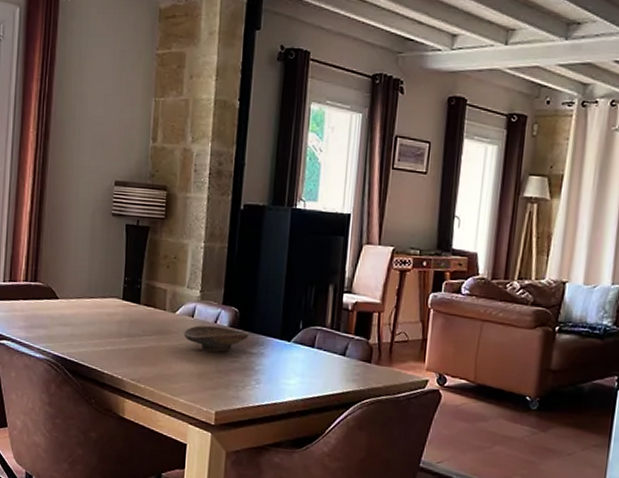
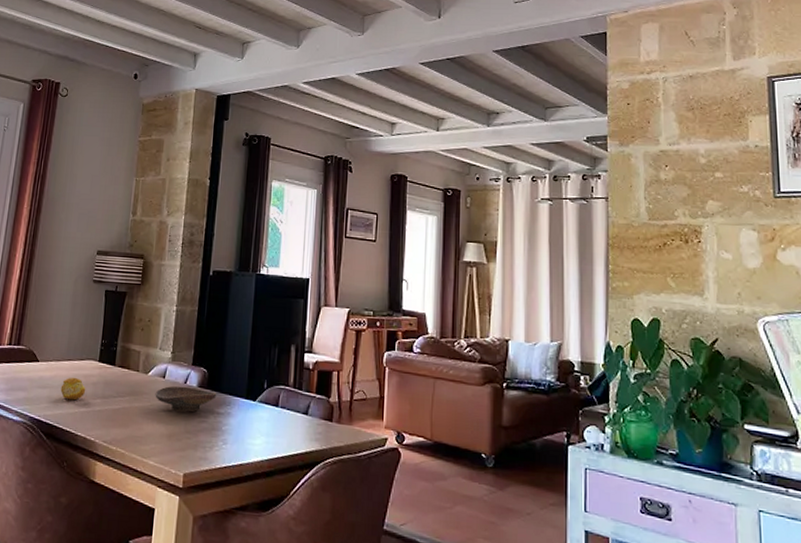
fruit: none [83,315,110,339] -> present [60,377,86,401]

